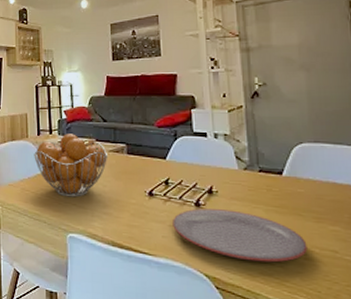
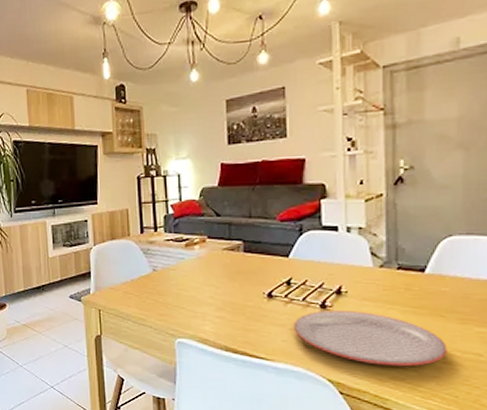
fruit basket: present [34,134,109,197] -> none [137,231,222,300]

